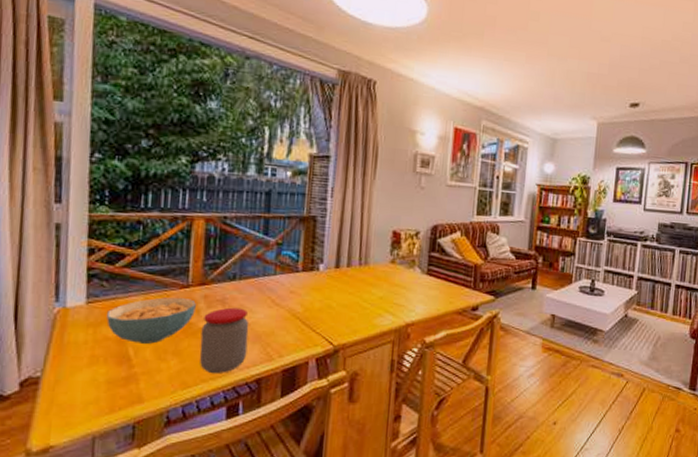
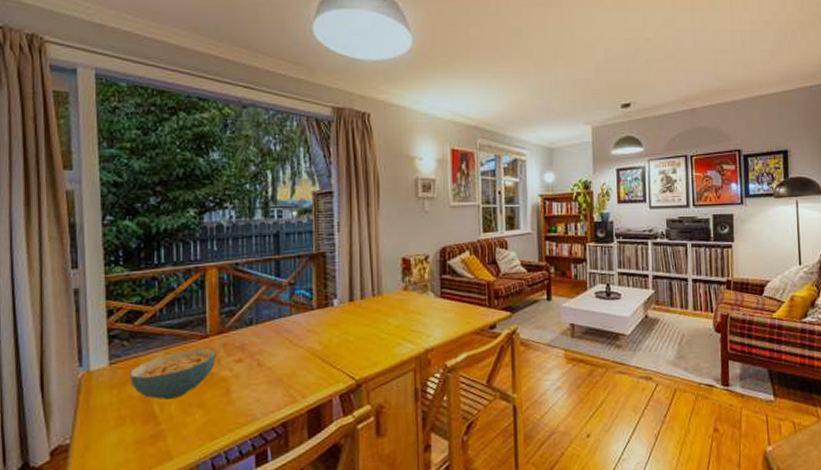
jar: present [199,307,250,374] -> none [223,352,270,423]

